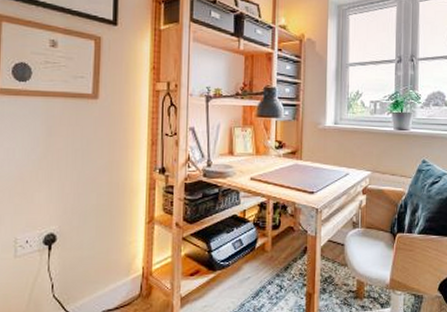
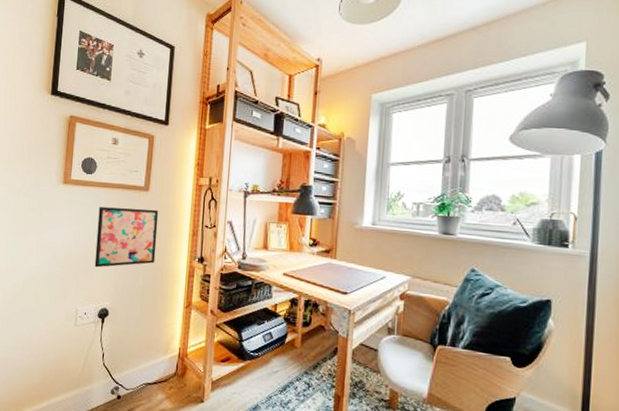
wall art: none [35,118,111,188] -> present [94,207,159,268]

